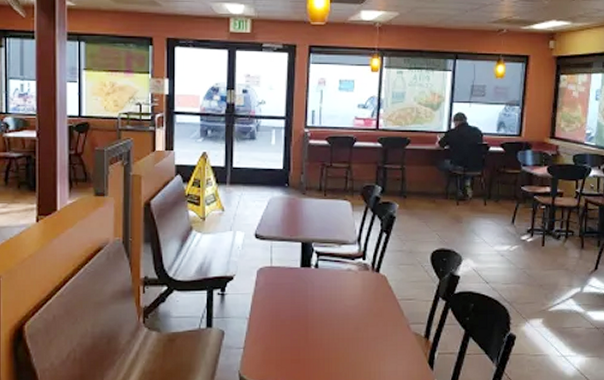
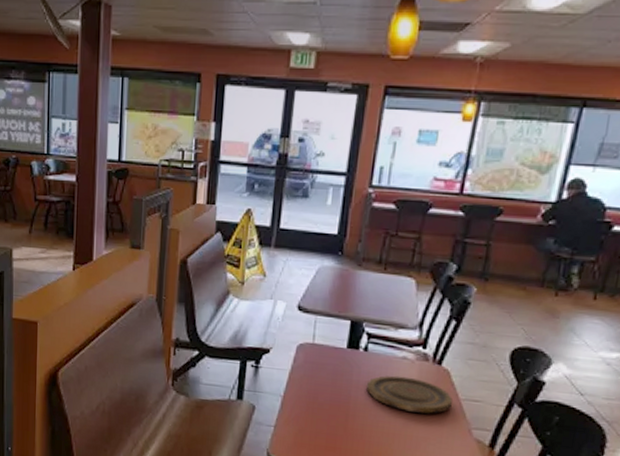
plate: none [321,286,391,317] -> present [366,375,452,414]

